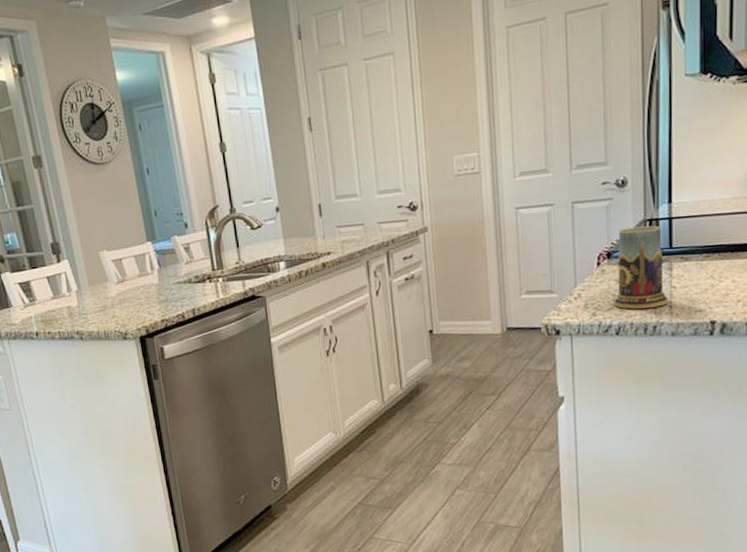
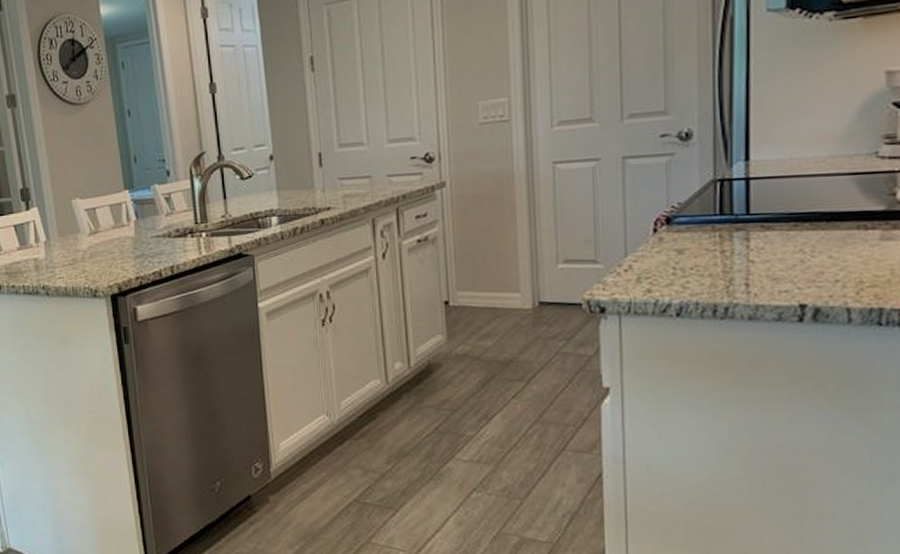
mug: present [614,225,668,309] -> none [674,187,744,286]

